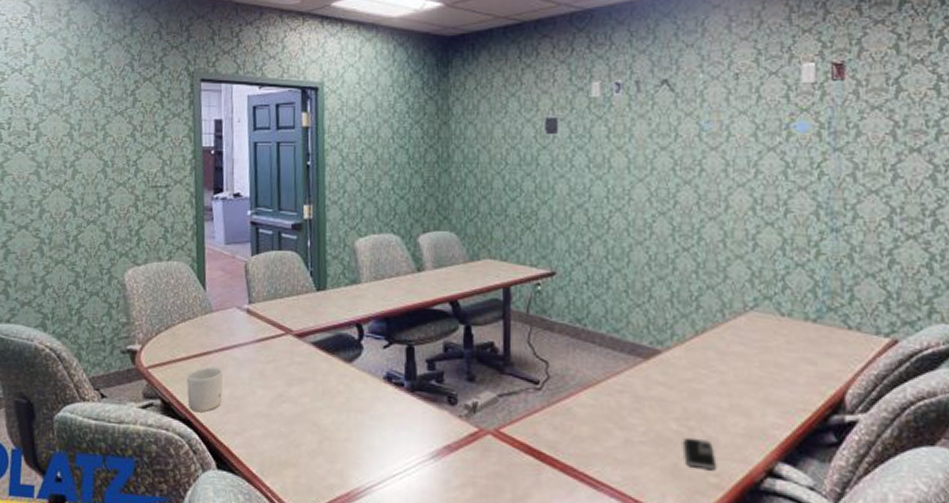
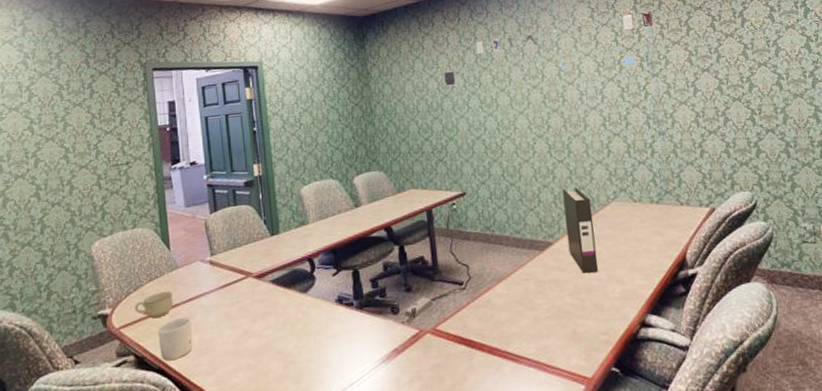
cup: none [165,335,206,364] -> present [135,291,174,319]
binder: none [681,284,720,397] -> present [562,186,599,273]
smartphone: present [684,437,717,469] -> none [578,307,605,331]

